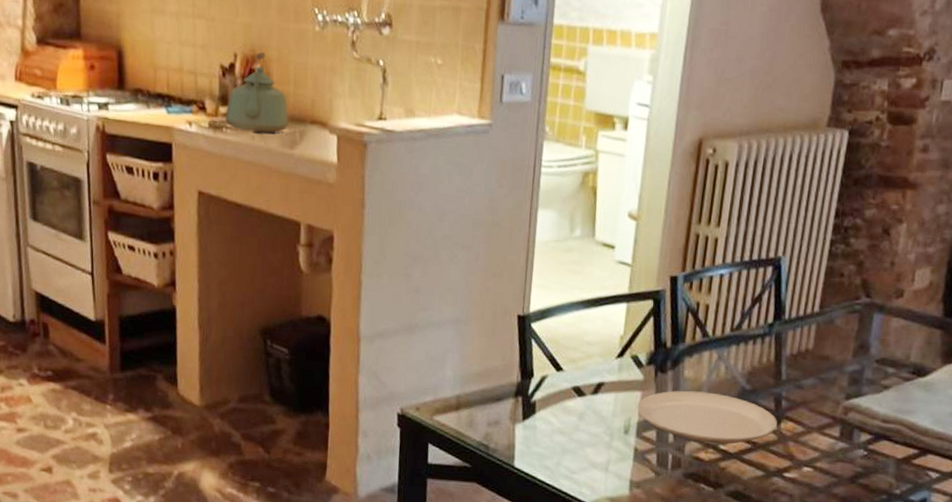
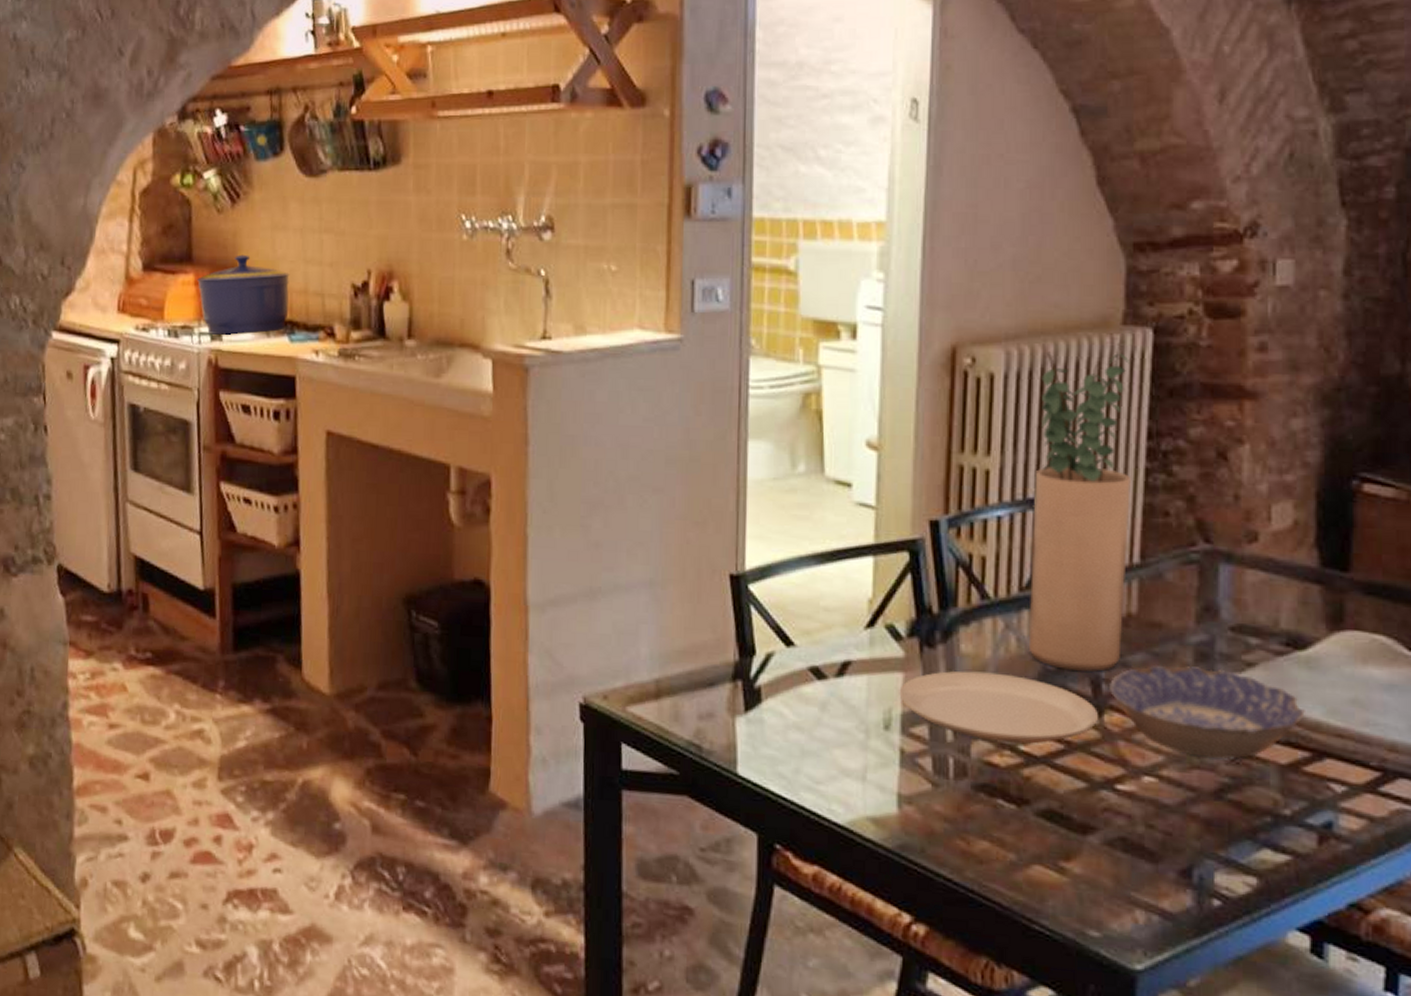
cooking pot: none [84,34,167,105] -> present [196,254,290,335]
kettle: present [225,51,289,134] -> none [357,266,433,360]
vase: none [733,136,830,392] -> present [1028,336,1131,672]
bowl: none [786,387,919,455] -> present [1108,664,1305,760]

